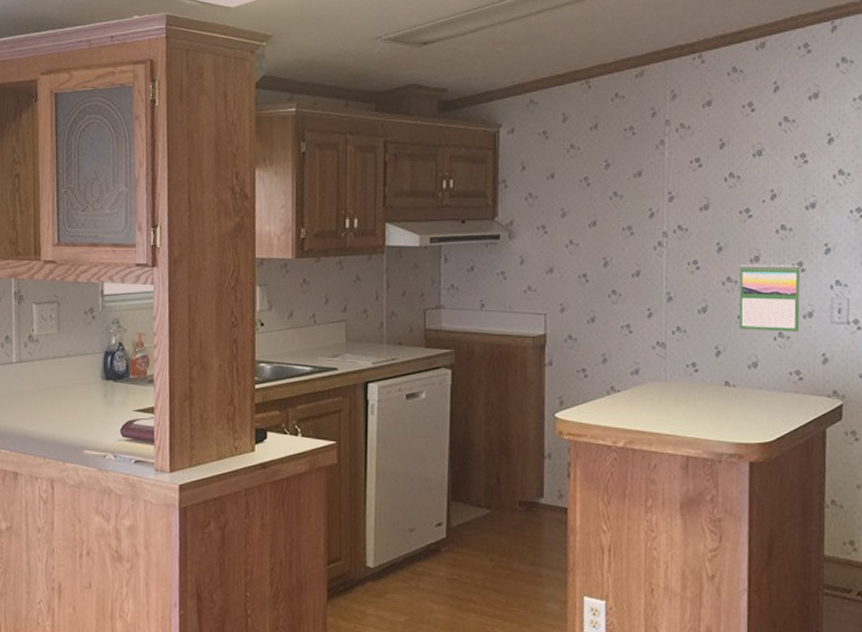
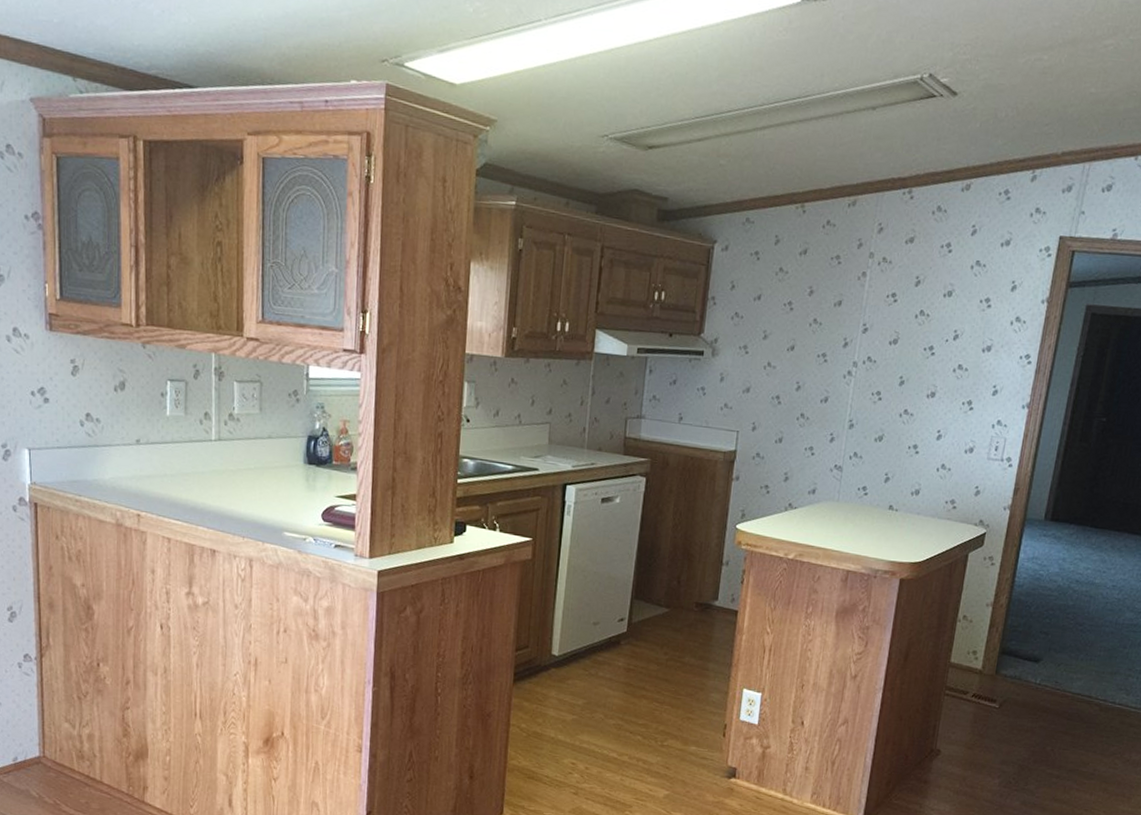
calendar: present [739,263,800,332] -> none [908,399,969,465]

